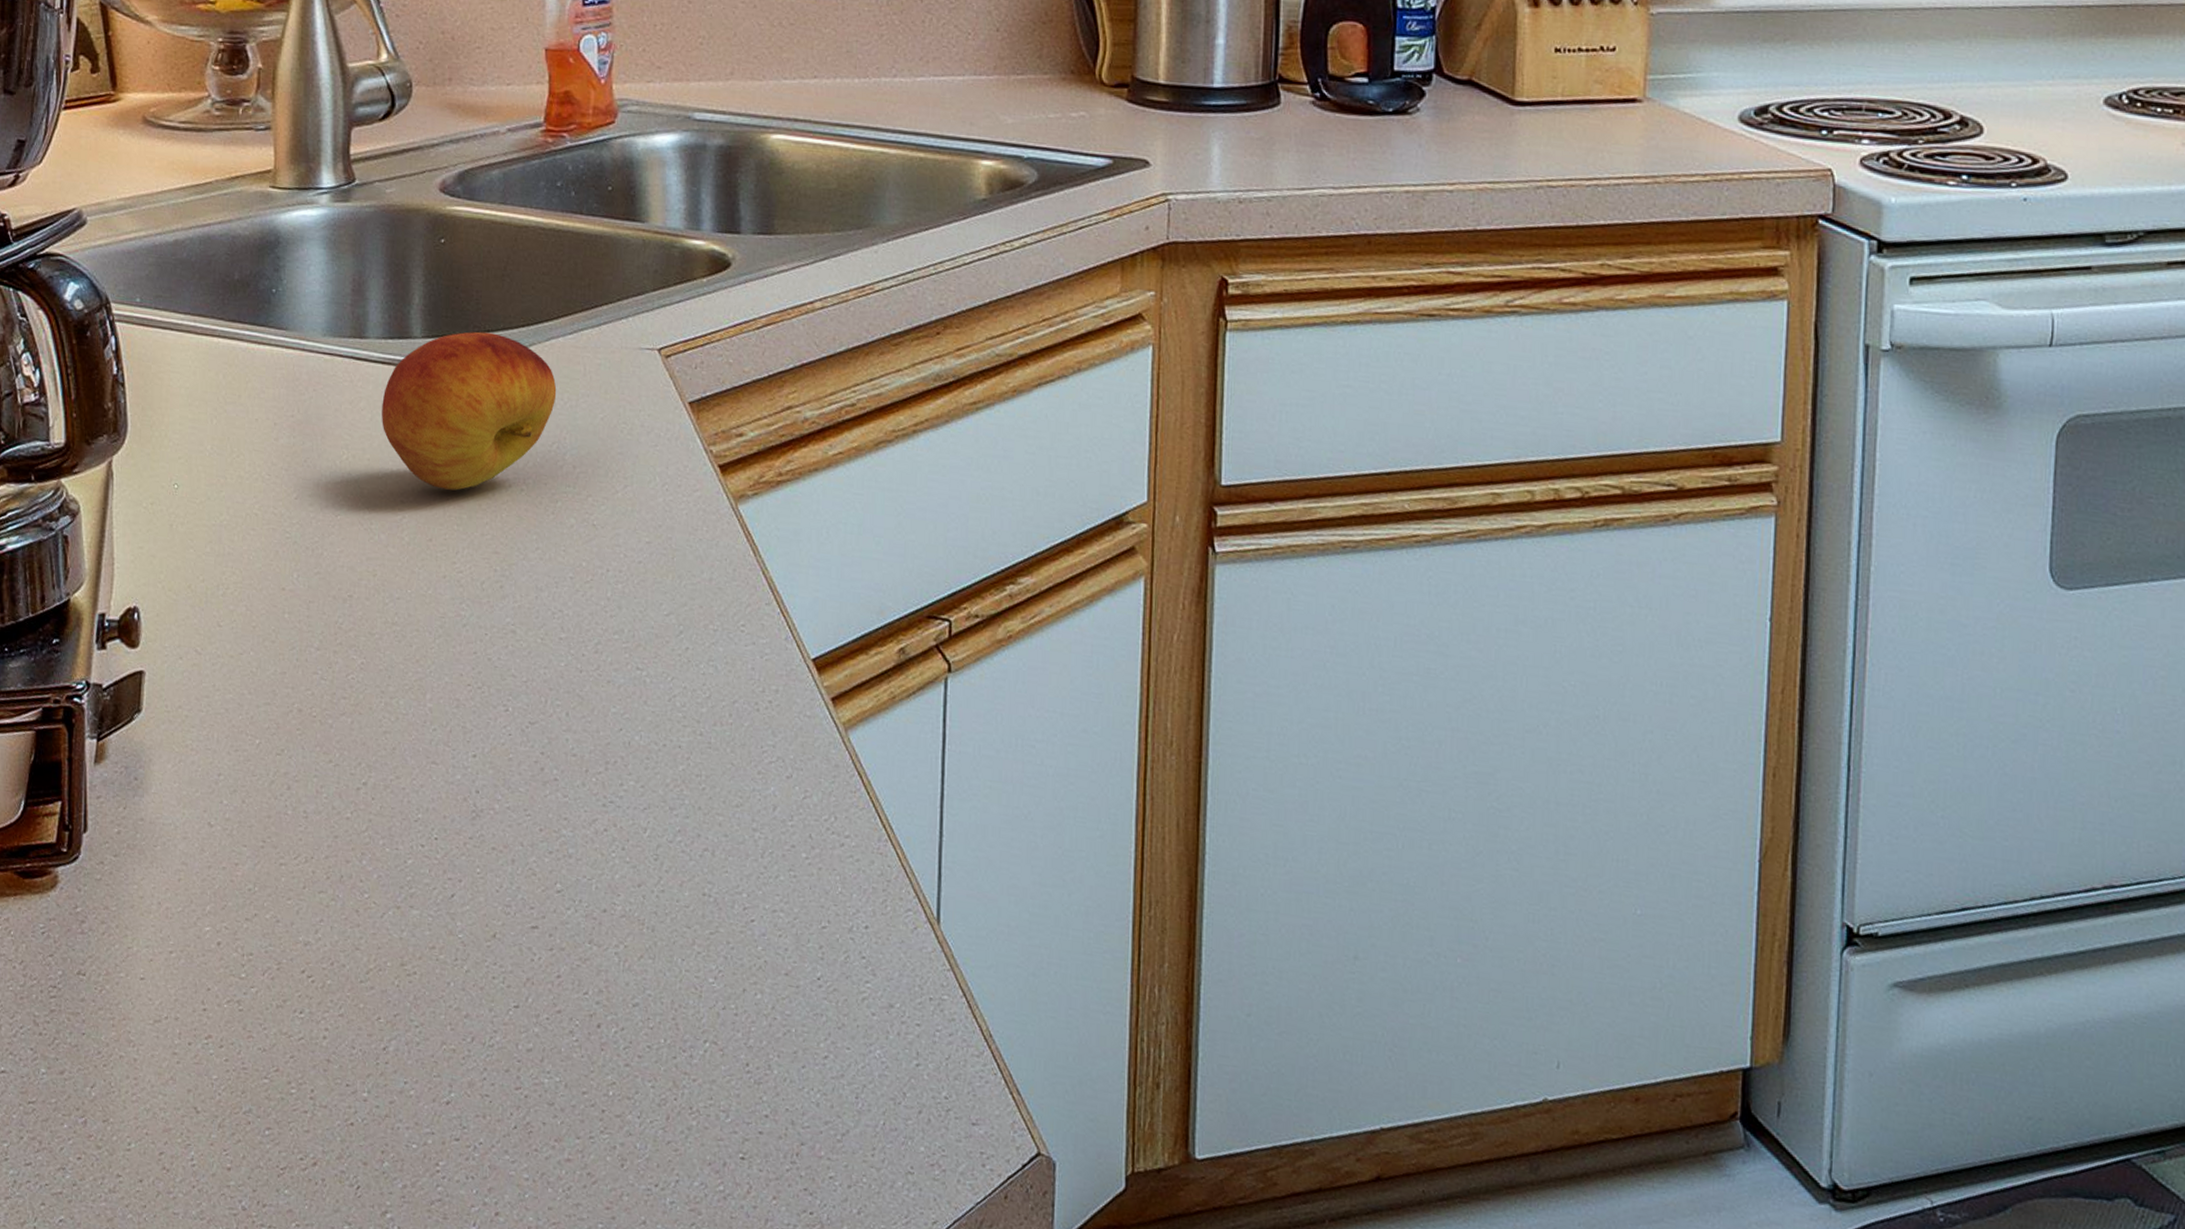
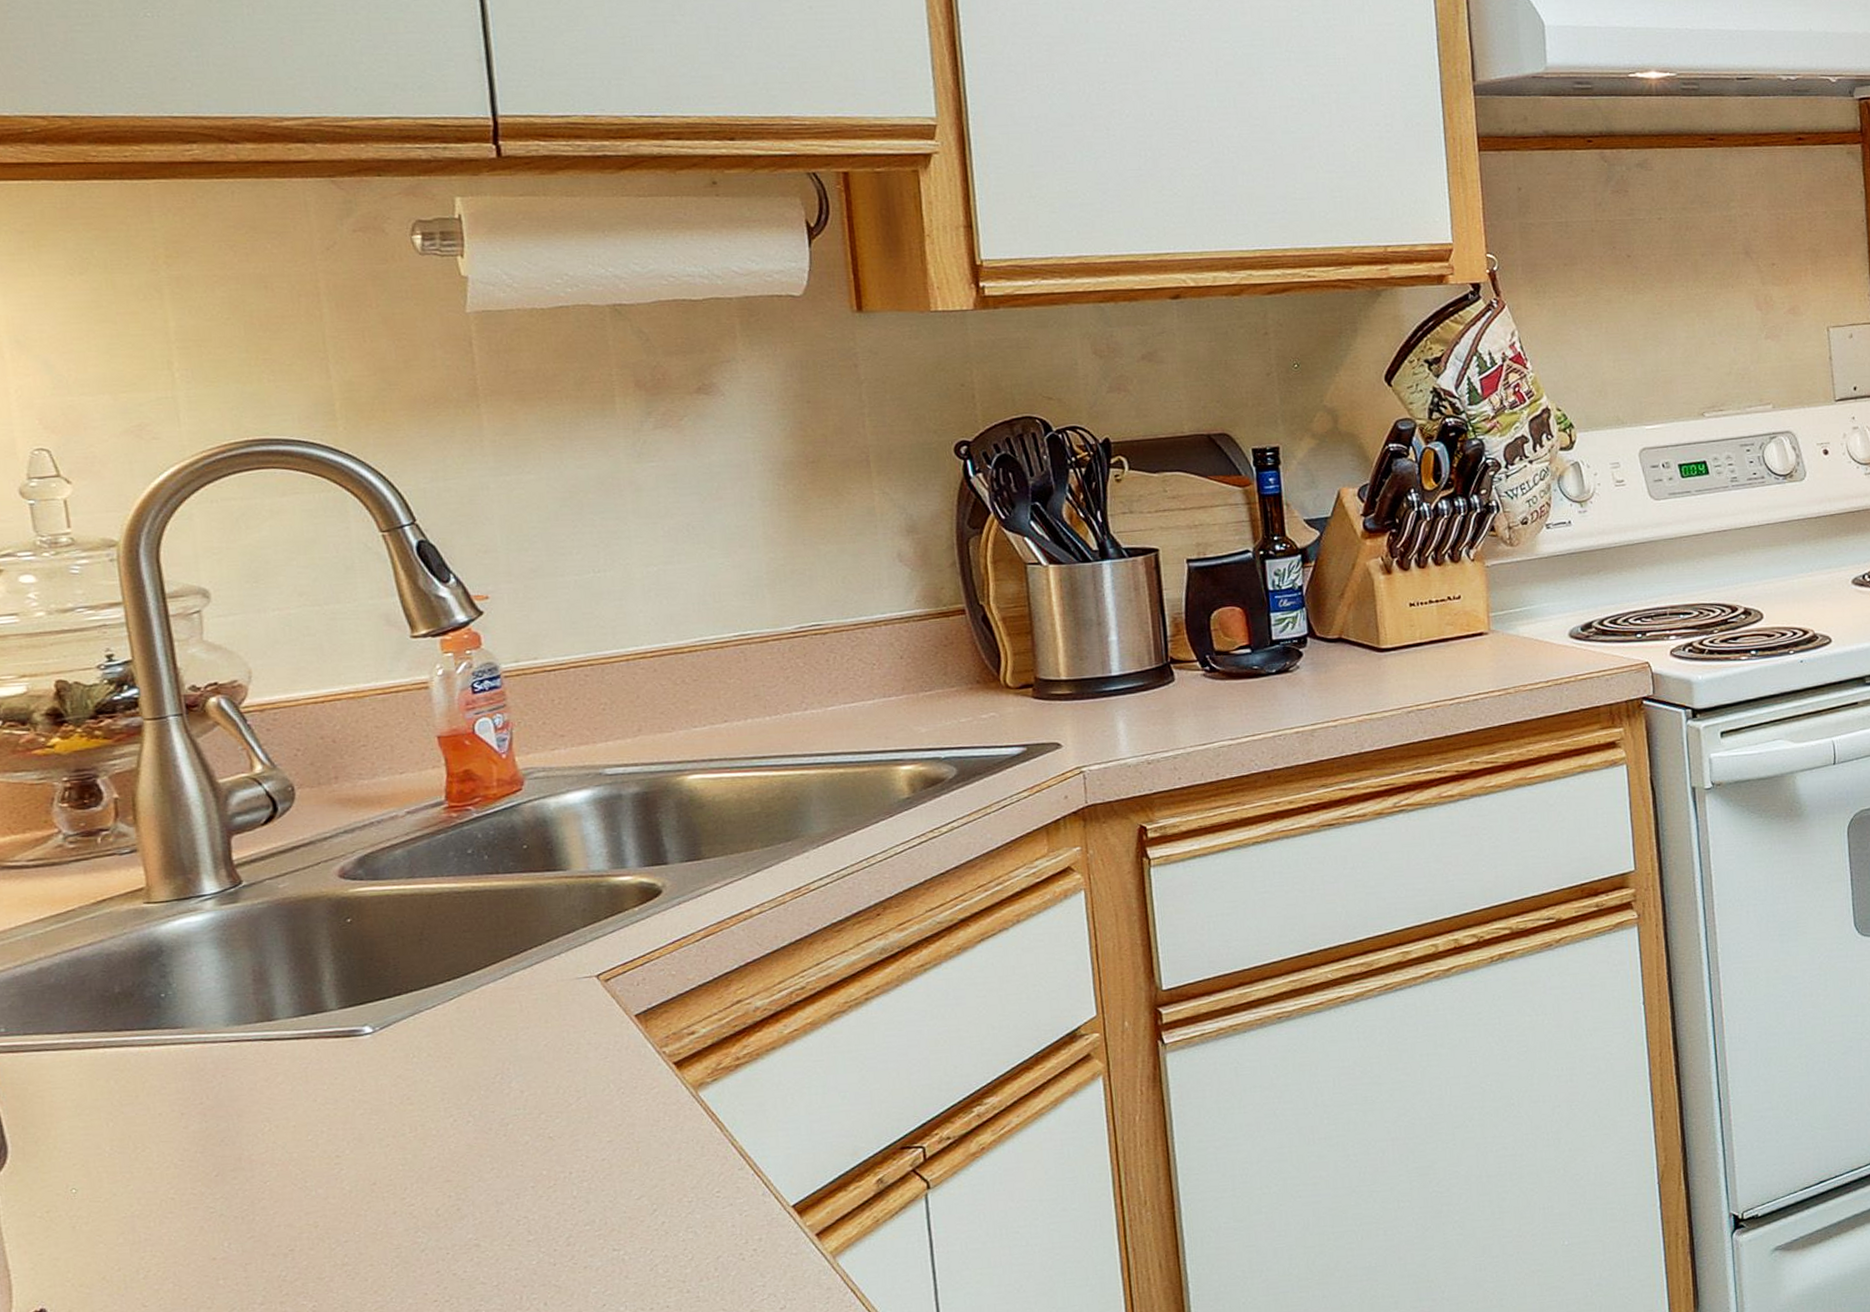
fruit: present [382,331,557,491] -> none [302,991,494,1138]

